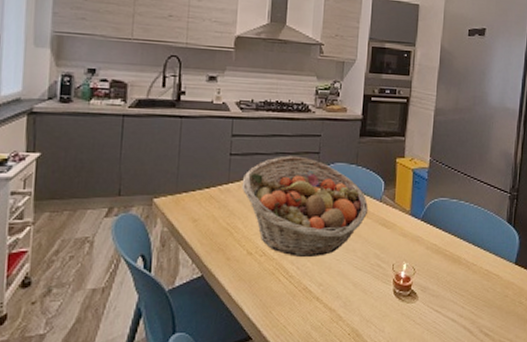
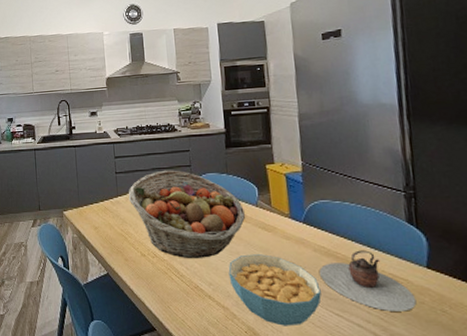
cereal bowl: none [341,252,426,325] -> present [228,254,321,326]
teapot: none [428,248,502,305] -> present [320,250,417,312]

